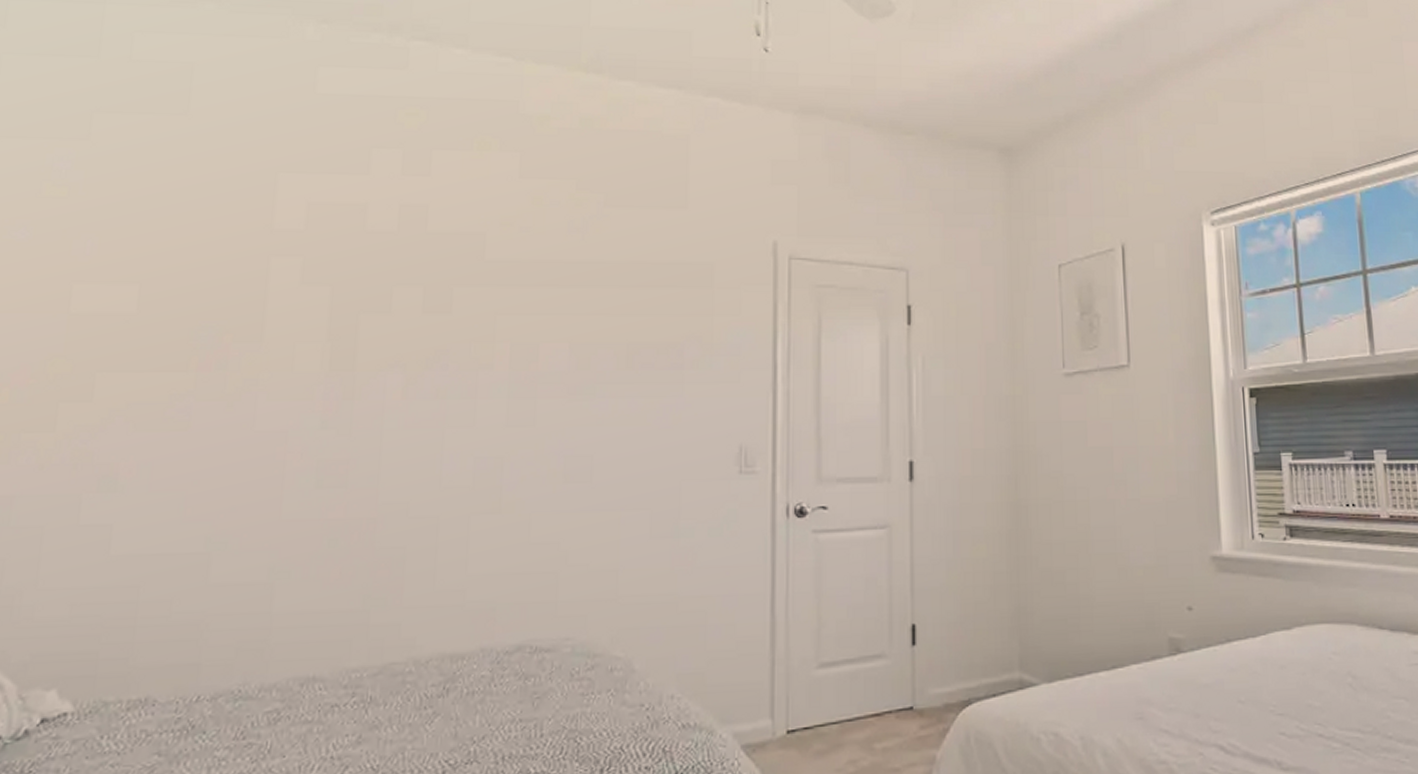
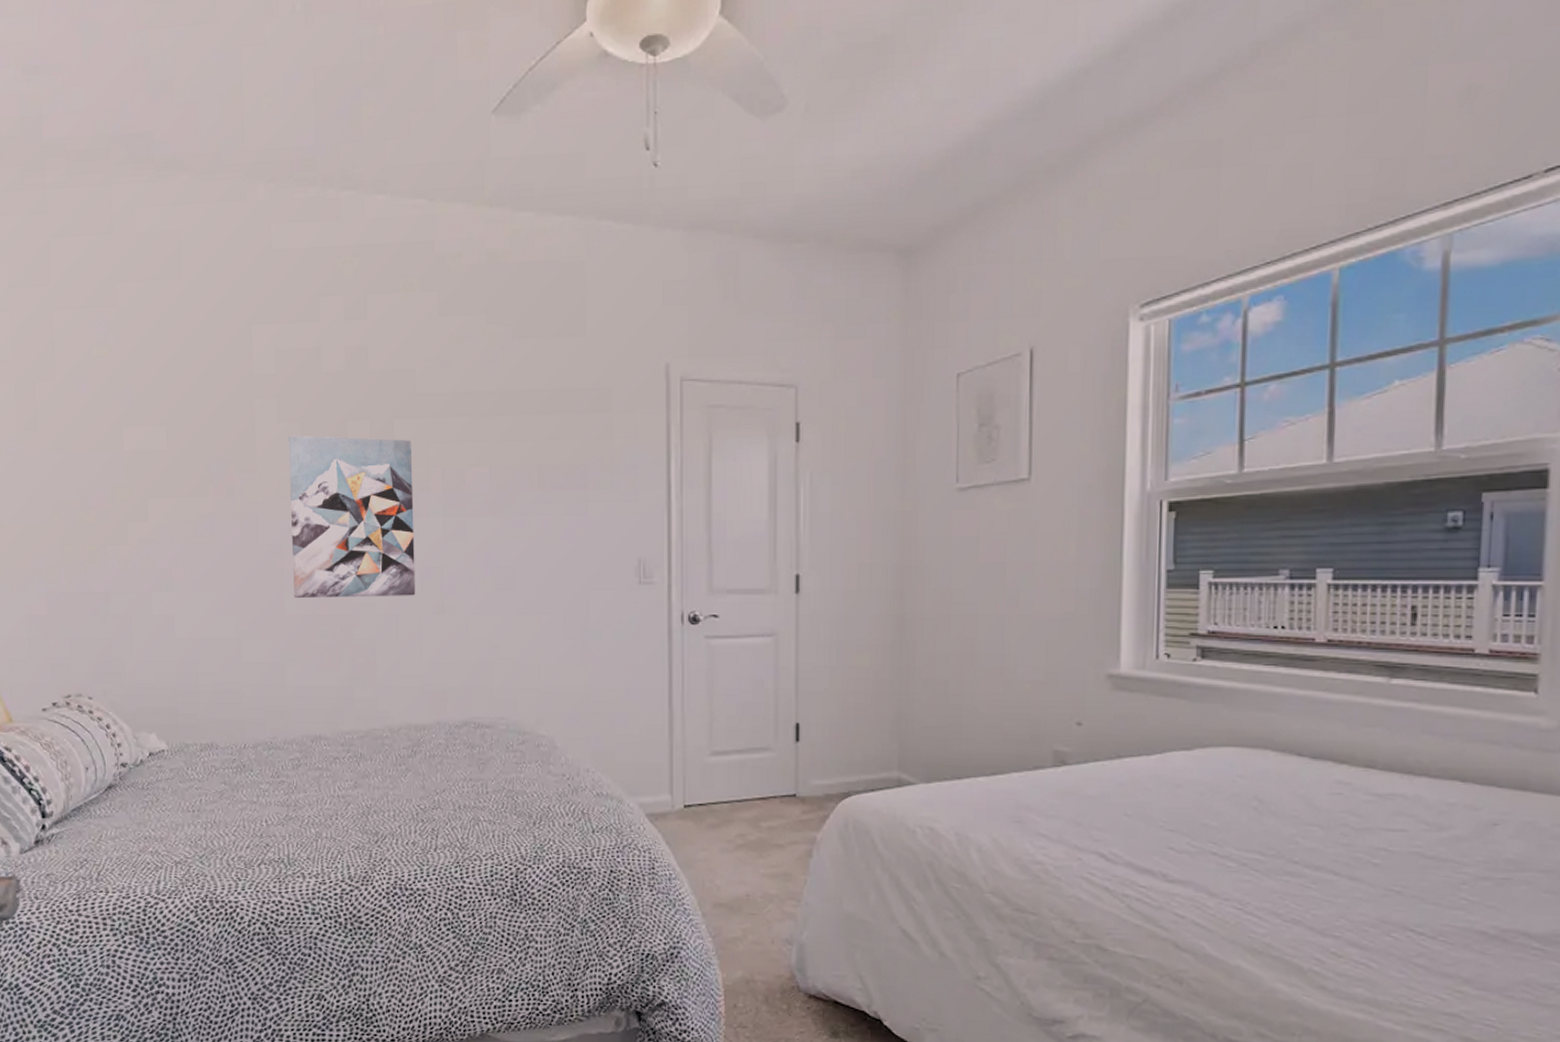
wall art: none [297,300,475,498] -> present [288,435,416,598]

